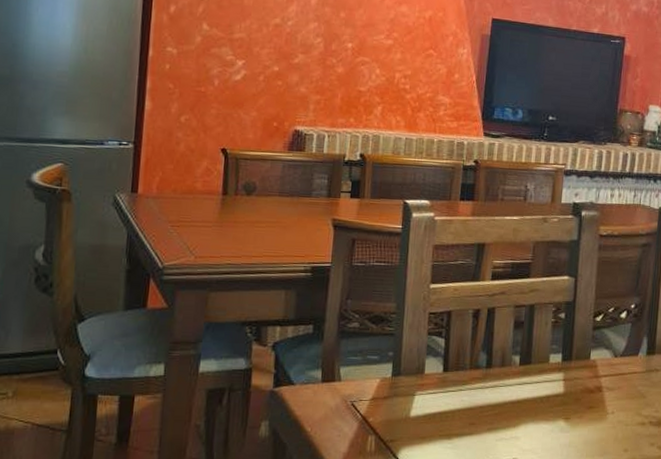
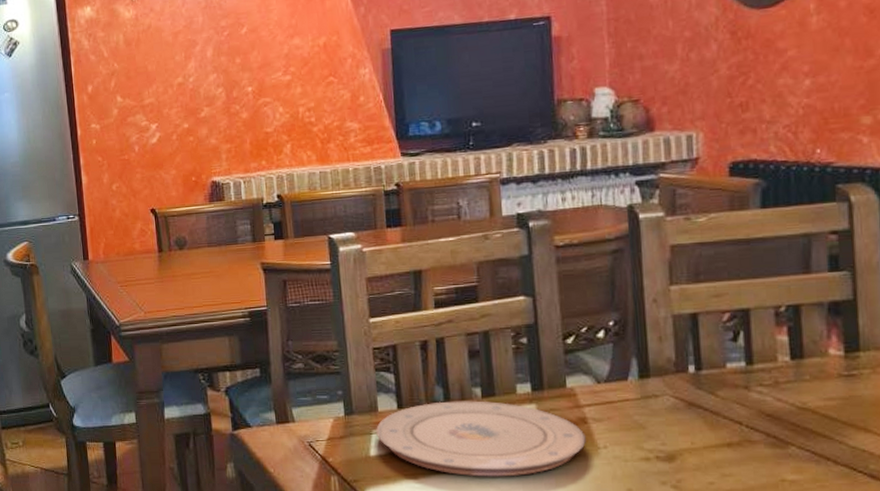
plate: none [419,367,599,438] -> present [376,401,586,477]

